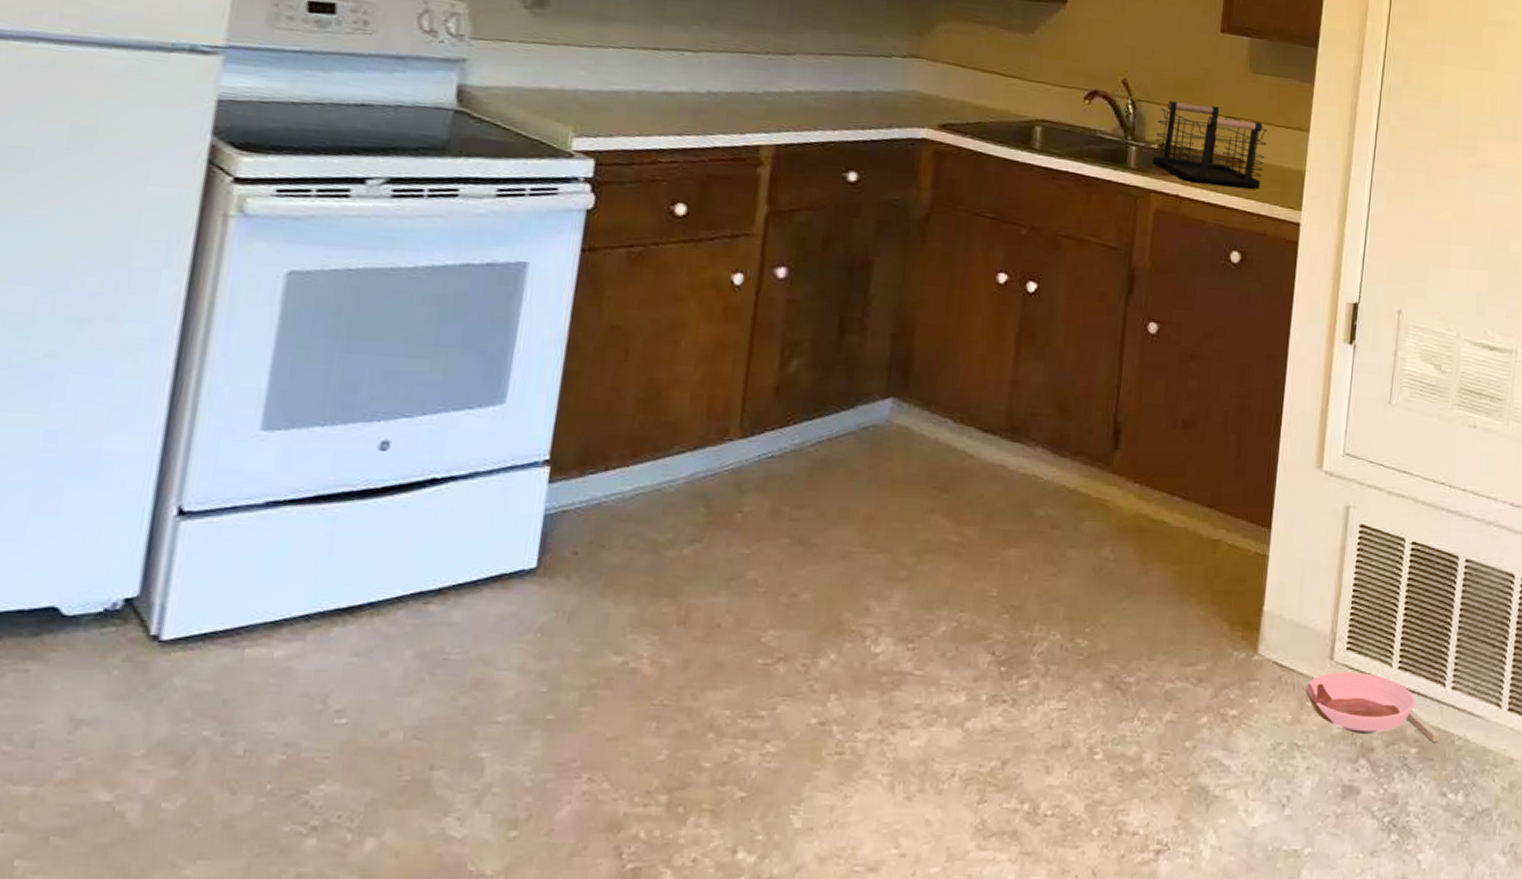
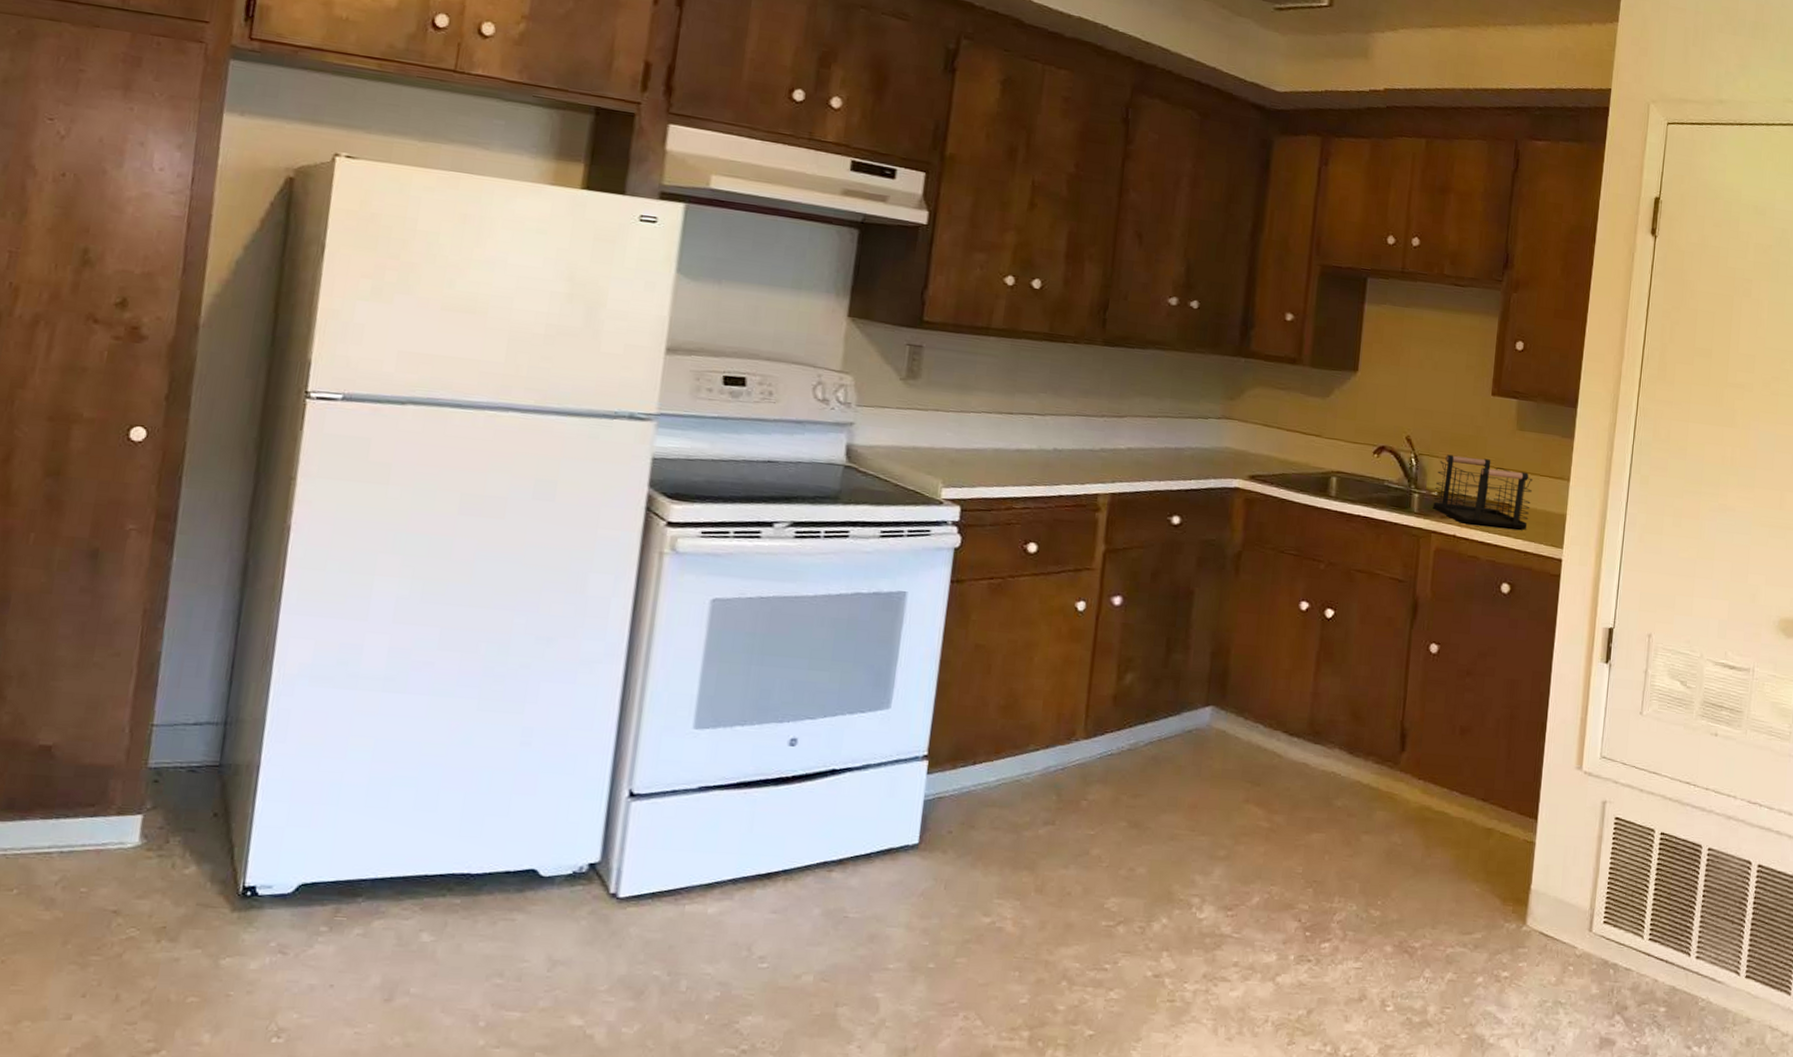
pet bowl: present [1306,672,1440,743] -> none [1568,941,1686,1004]

